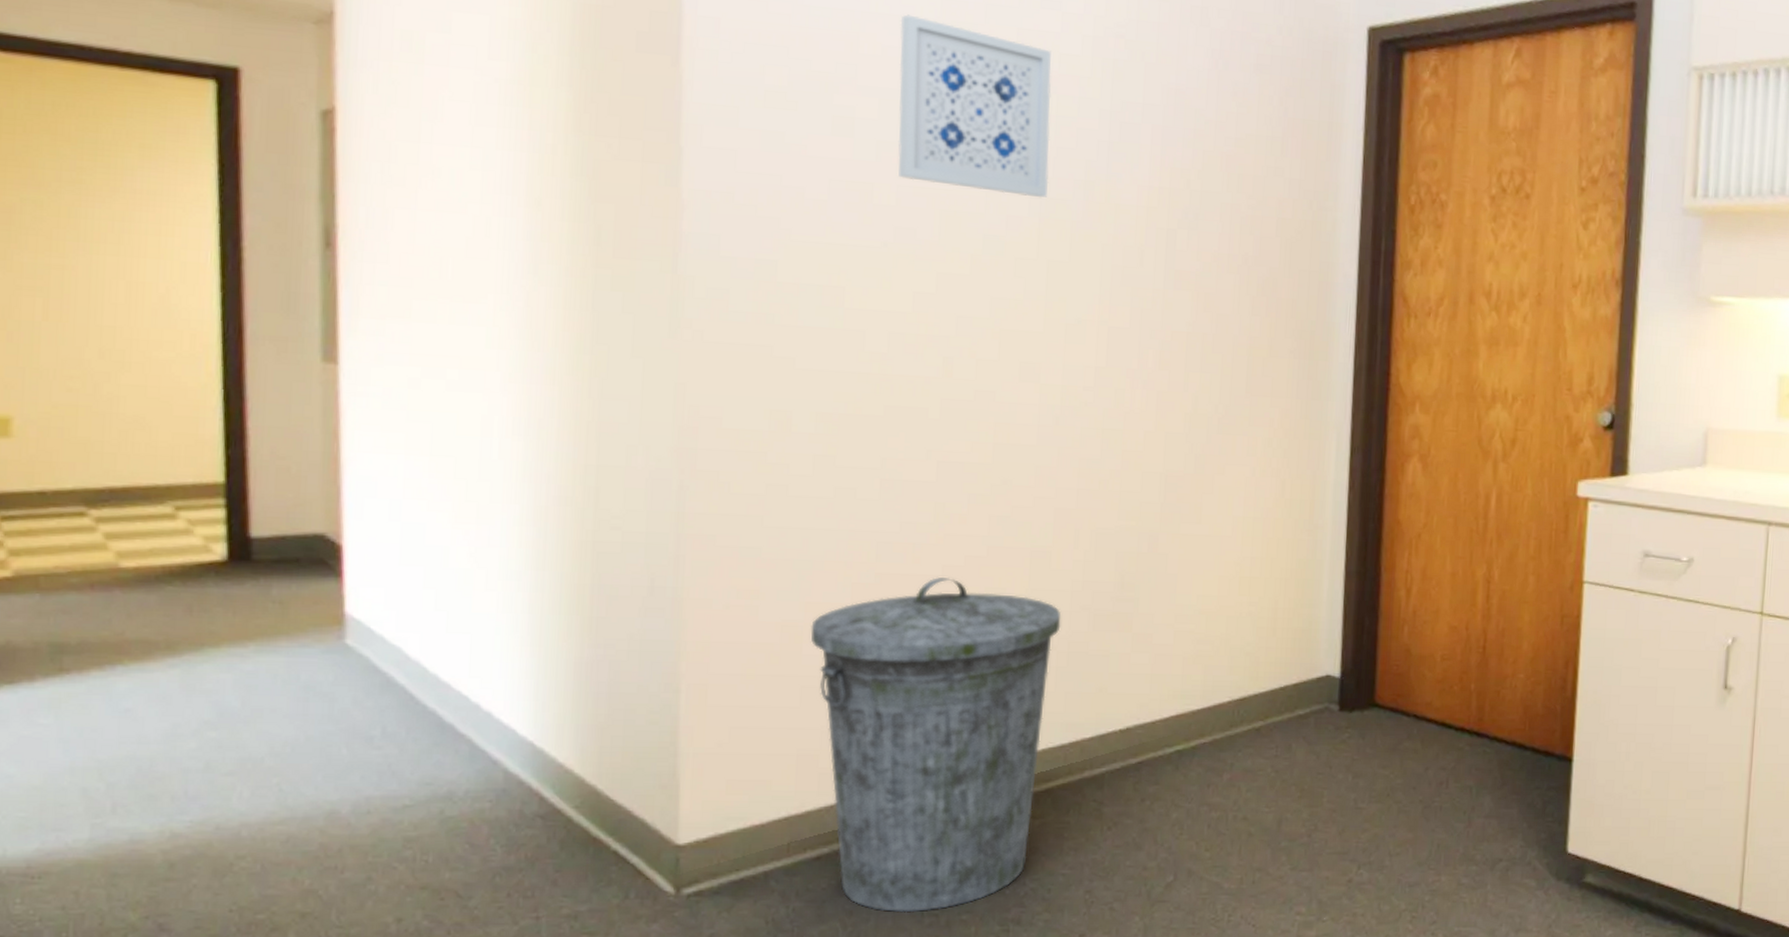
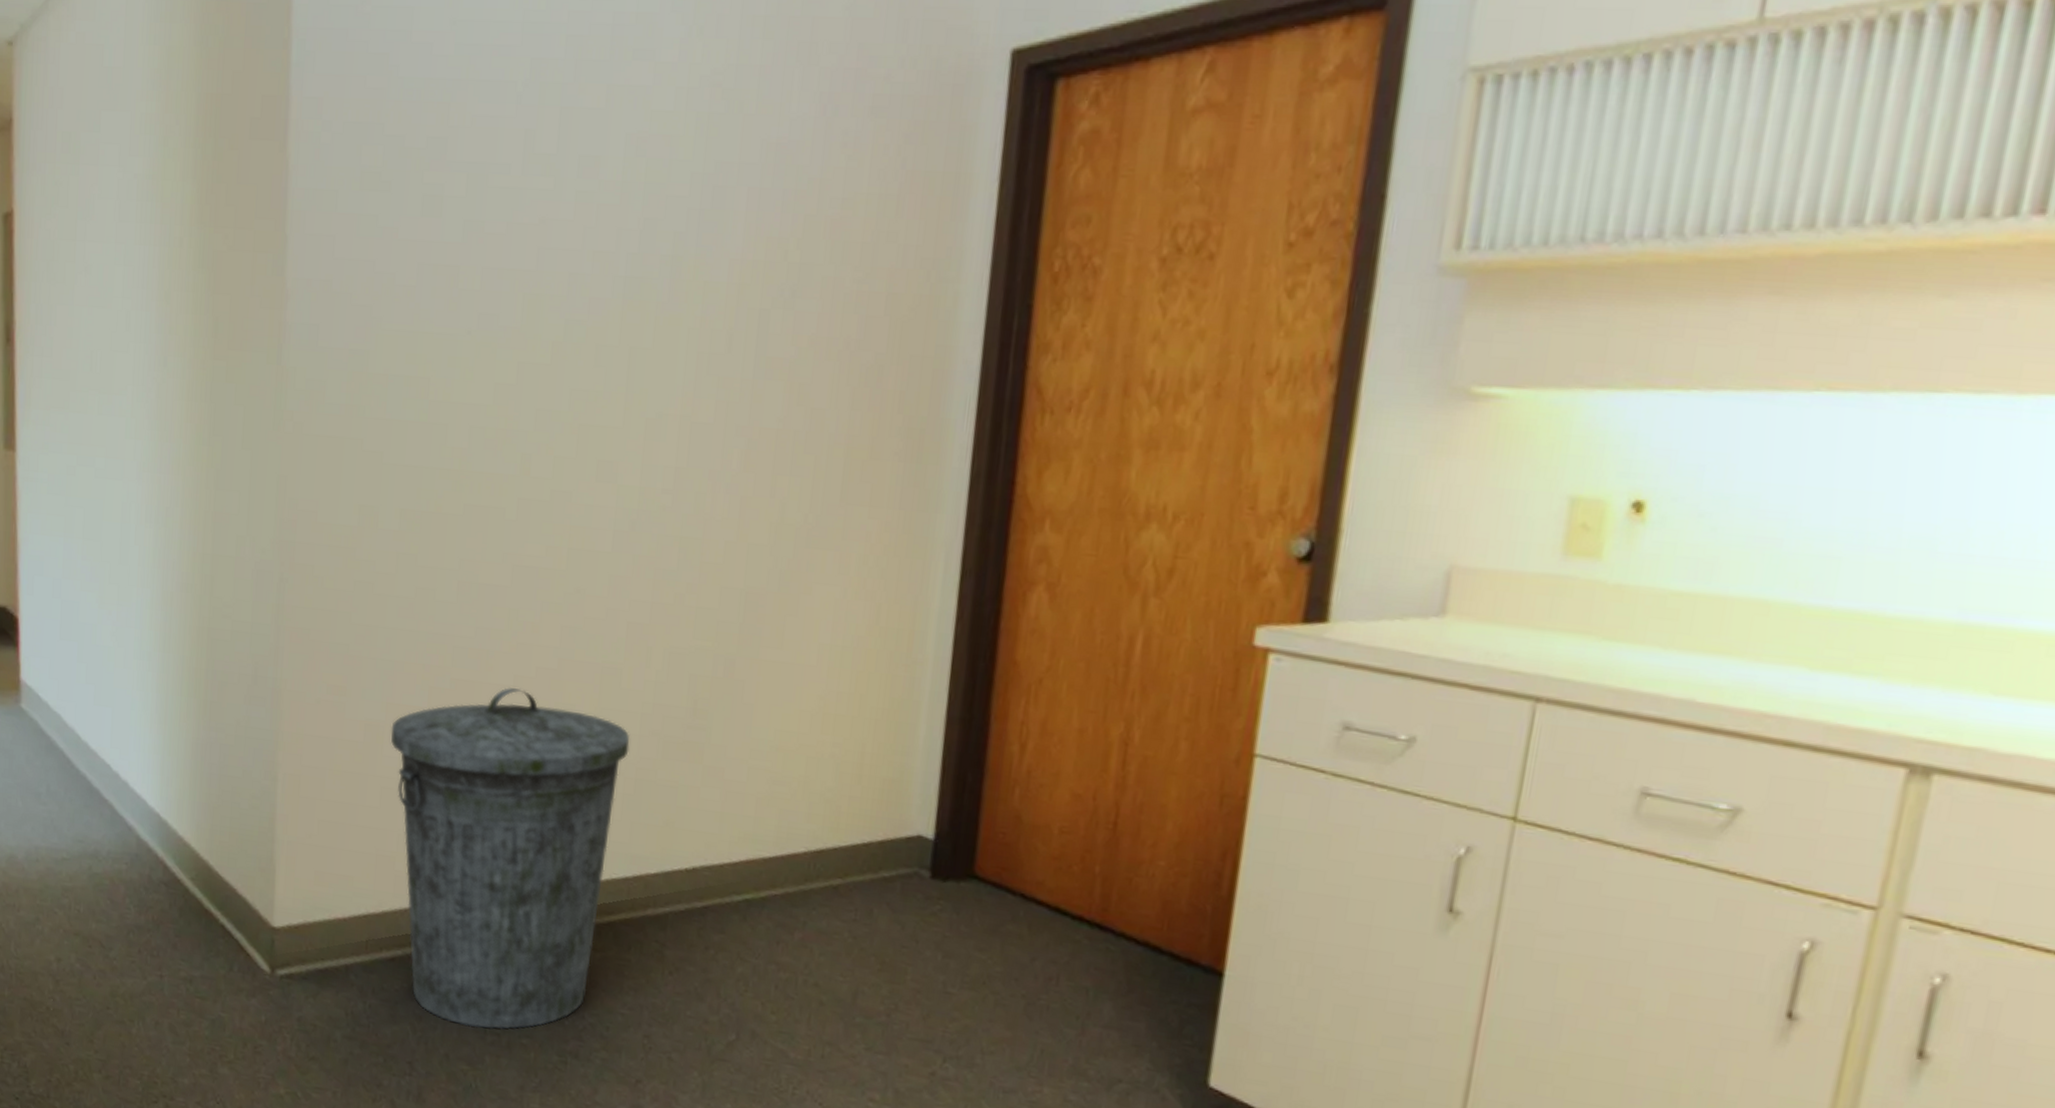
wall art: present [898,14,1051,198] -> none [483,79,642,277]

